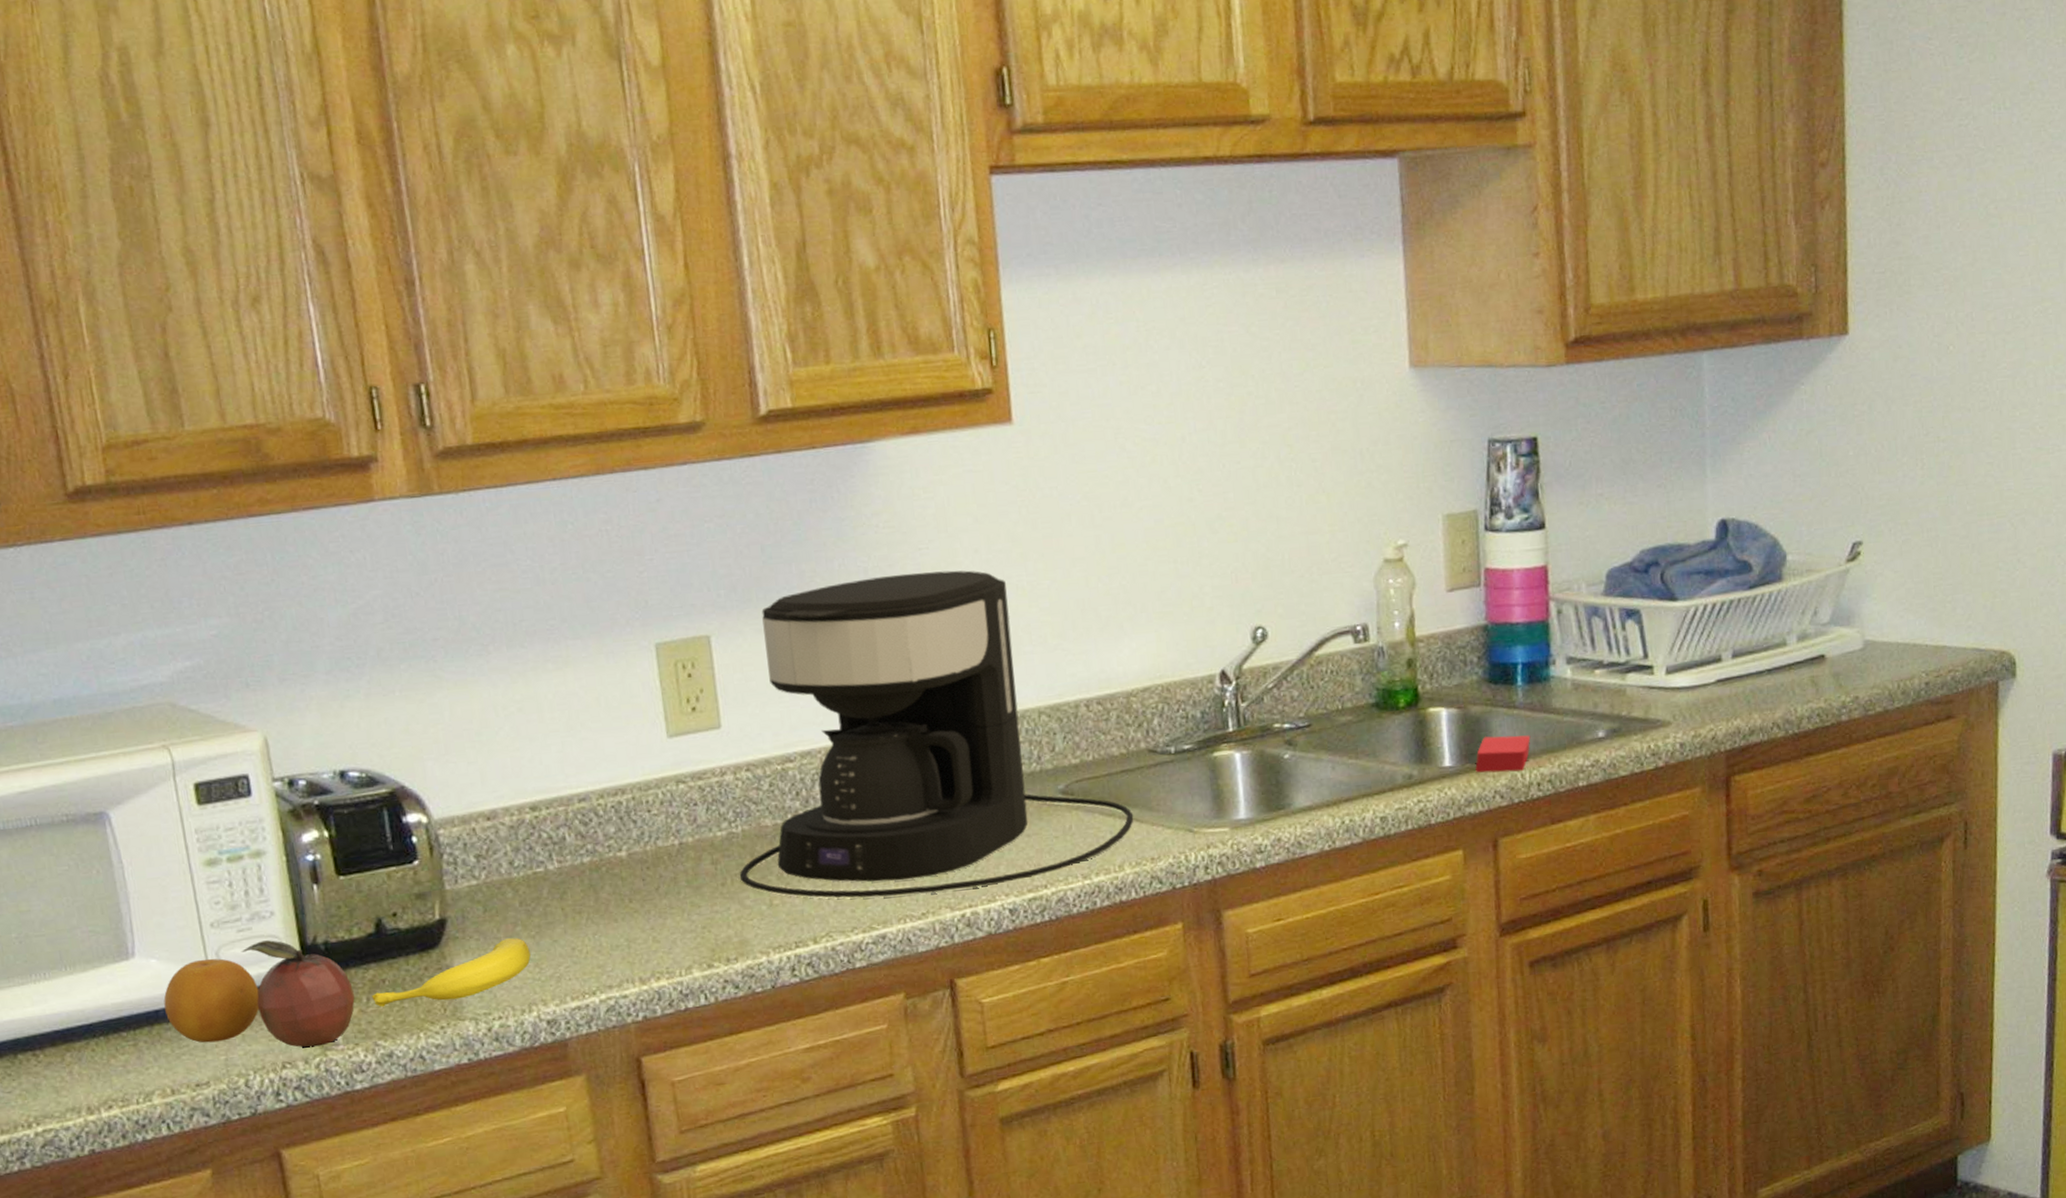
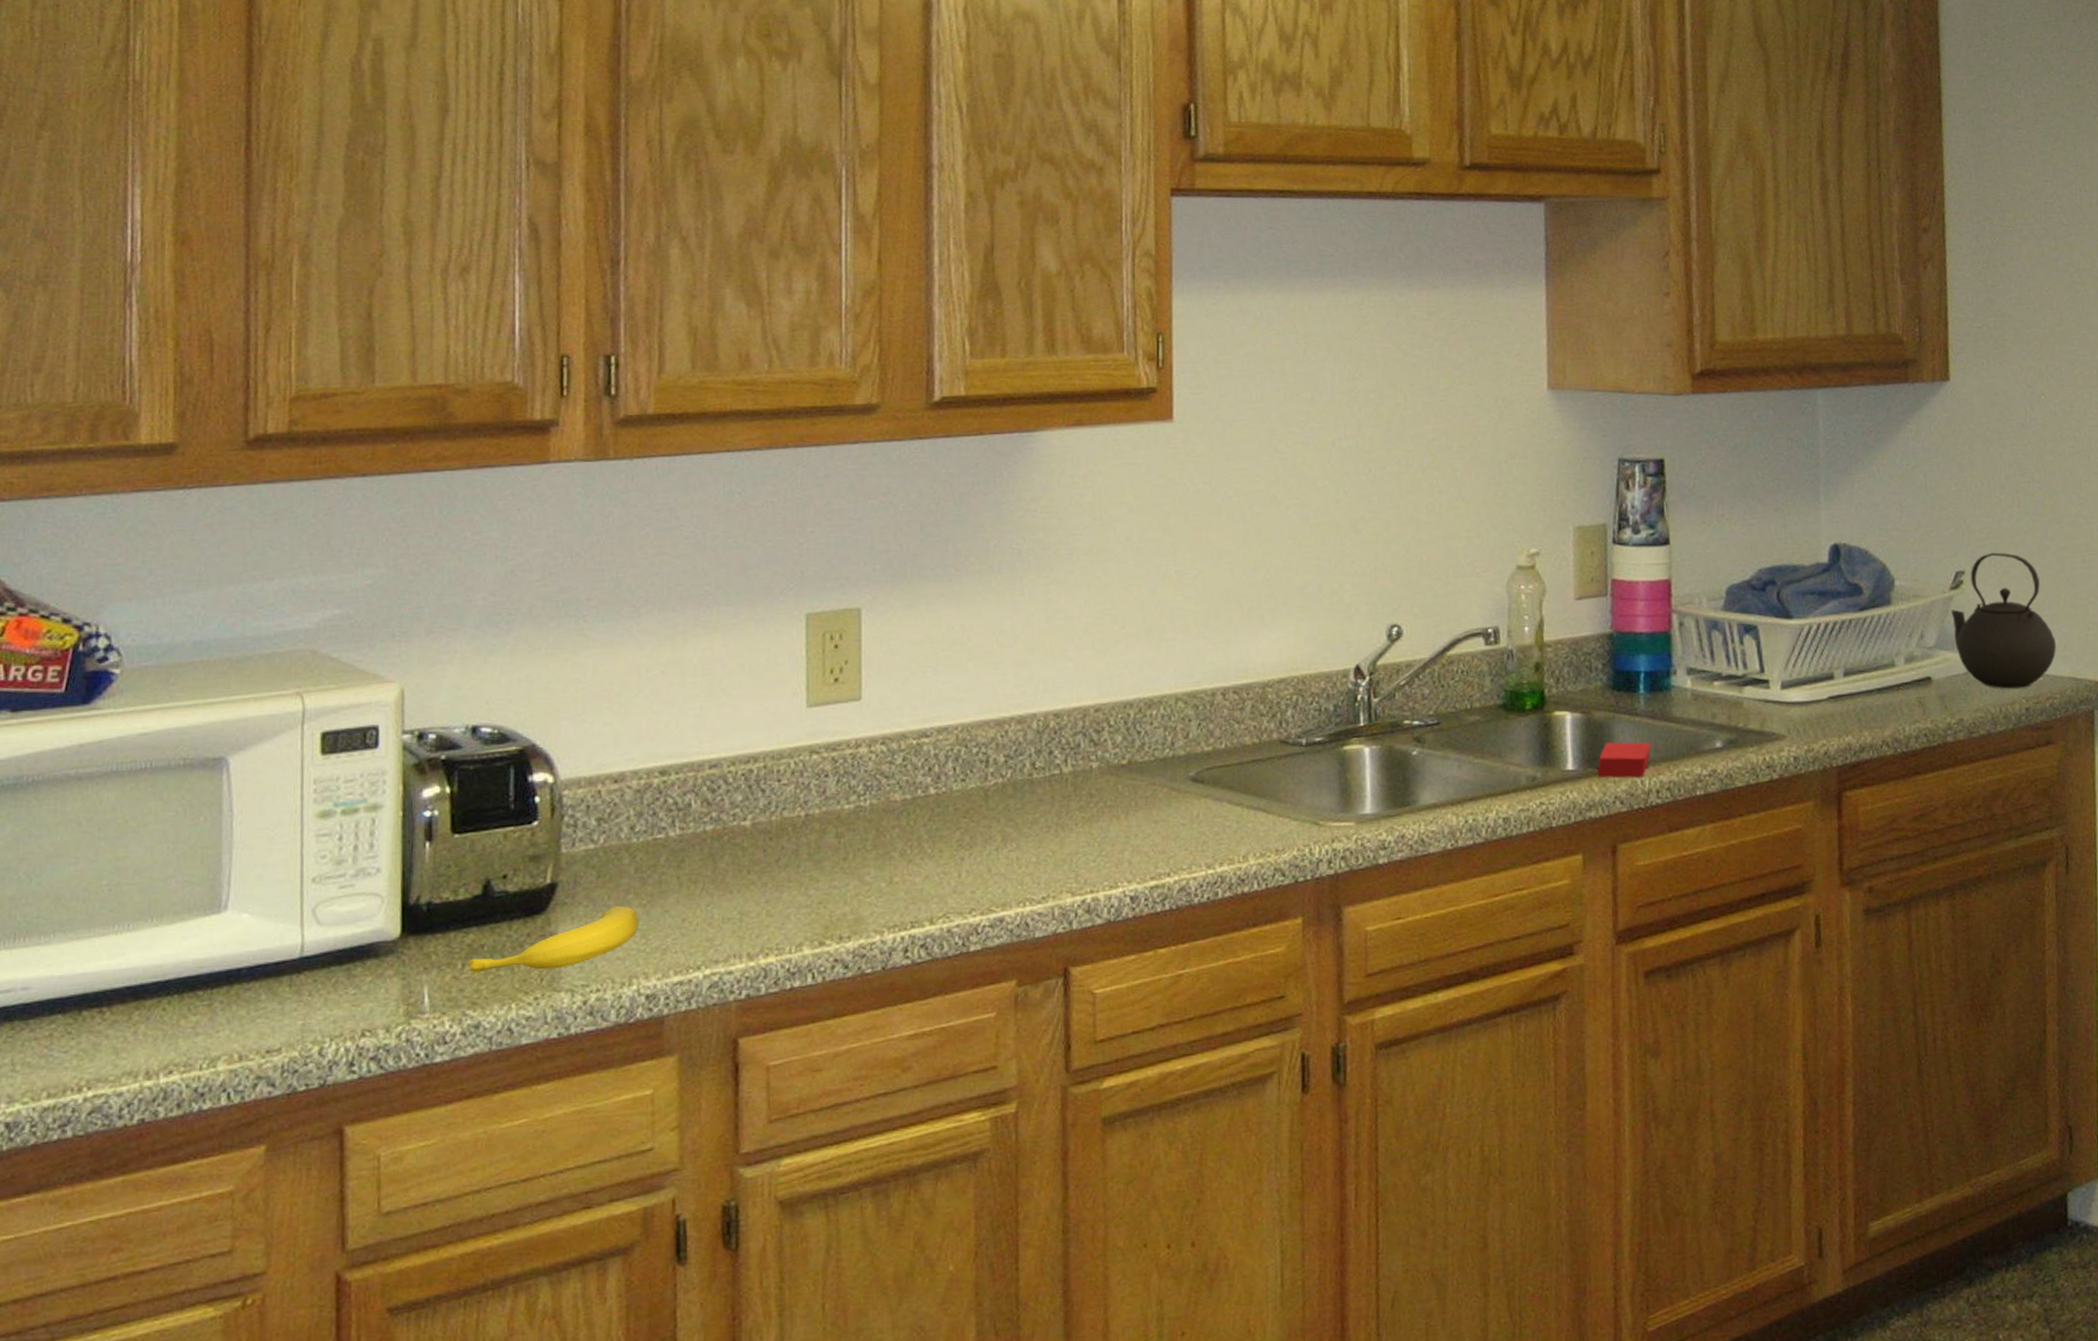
fruit: present [163,958,259,1043] -> none [248,915,351,1006]
fruit: present [241,940,355,1048] -> none [339,898,450,1015]
coffee maker: present [739,570,1134,899] -> none [862,556,1261,879]
kettle: none [1847,520,1960,663] -> present [1951,552,2056,689]

